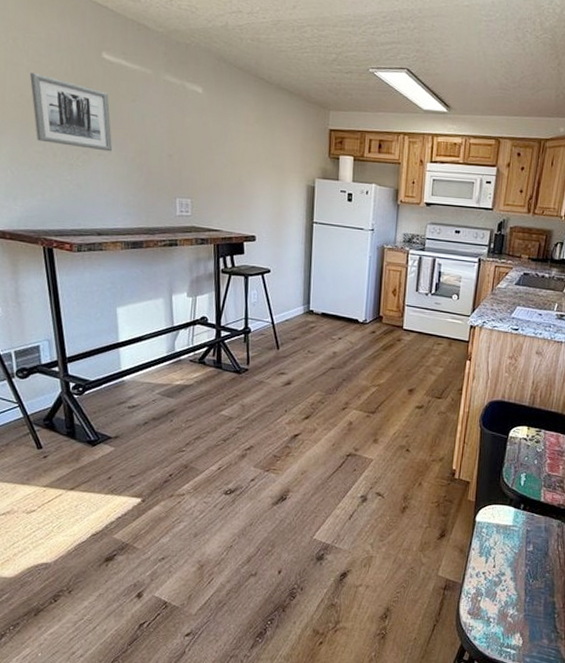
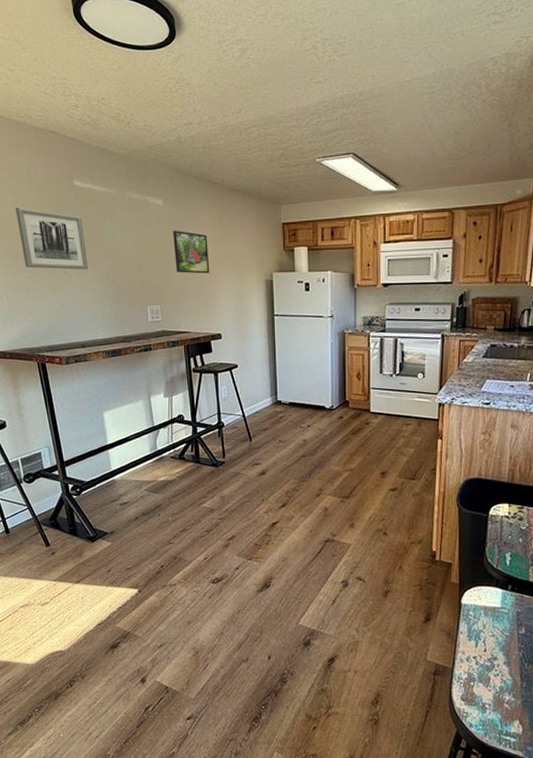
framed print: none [211,121,249,172] -> present [173,230,210,274]

